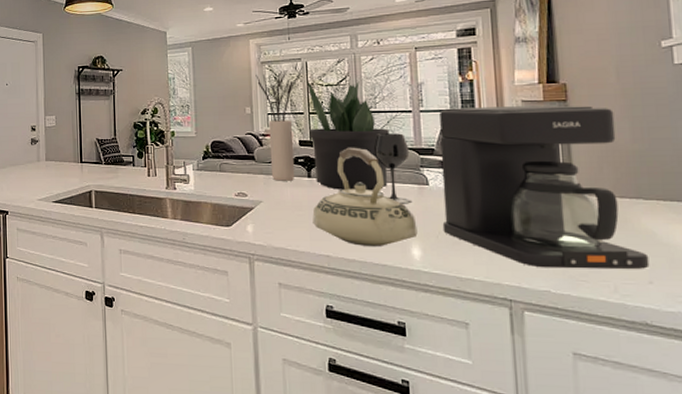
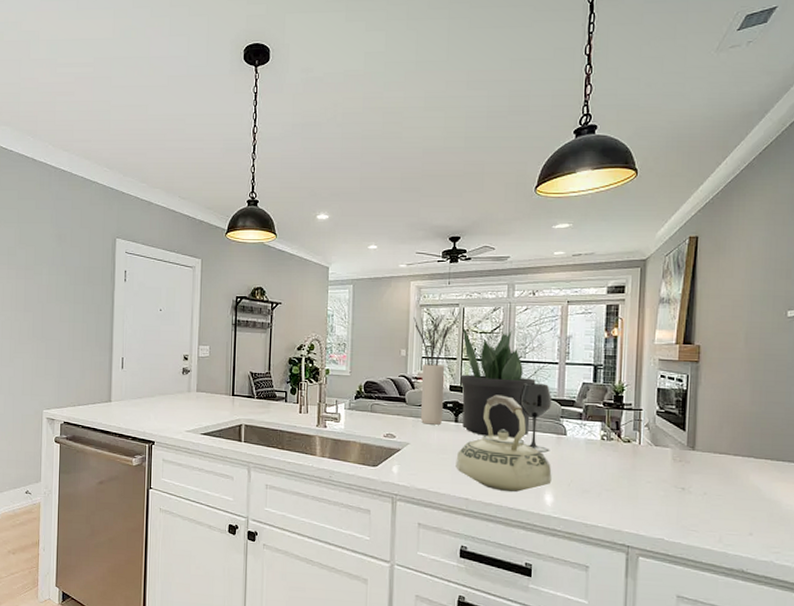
coffee maker: present [439,105,650,269] -> none [575,362,752,522]

